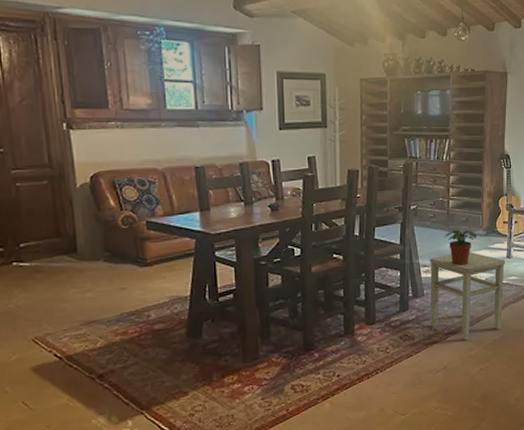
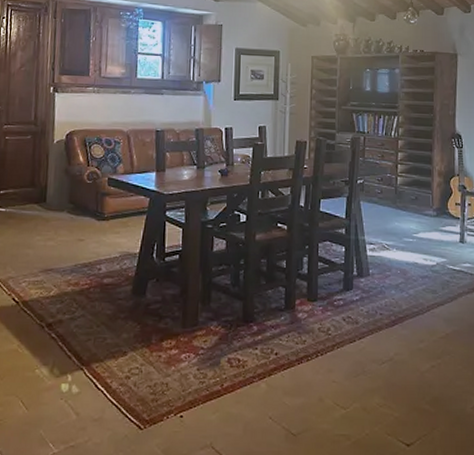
stool: present [430,251,506,341] -> none [376,232,459,331]
potted plant: present [444,229,477,266] -> none [391,207,427,246]

